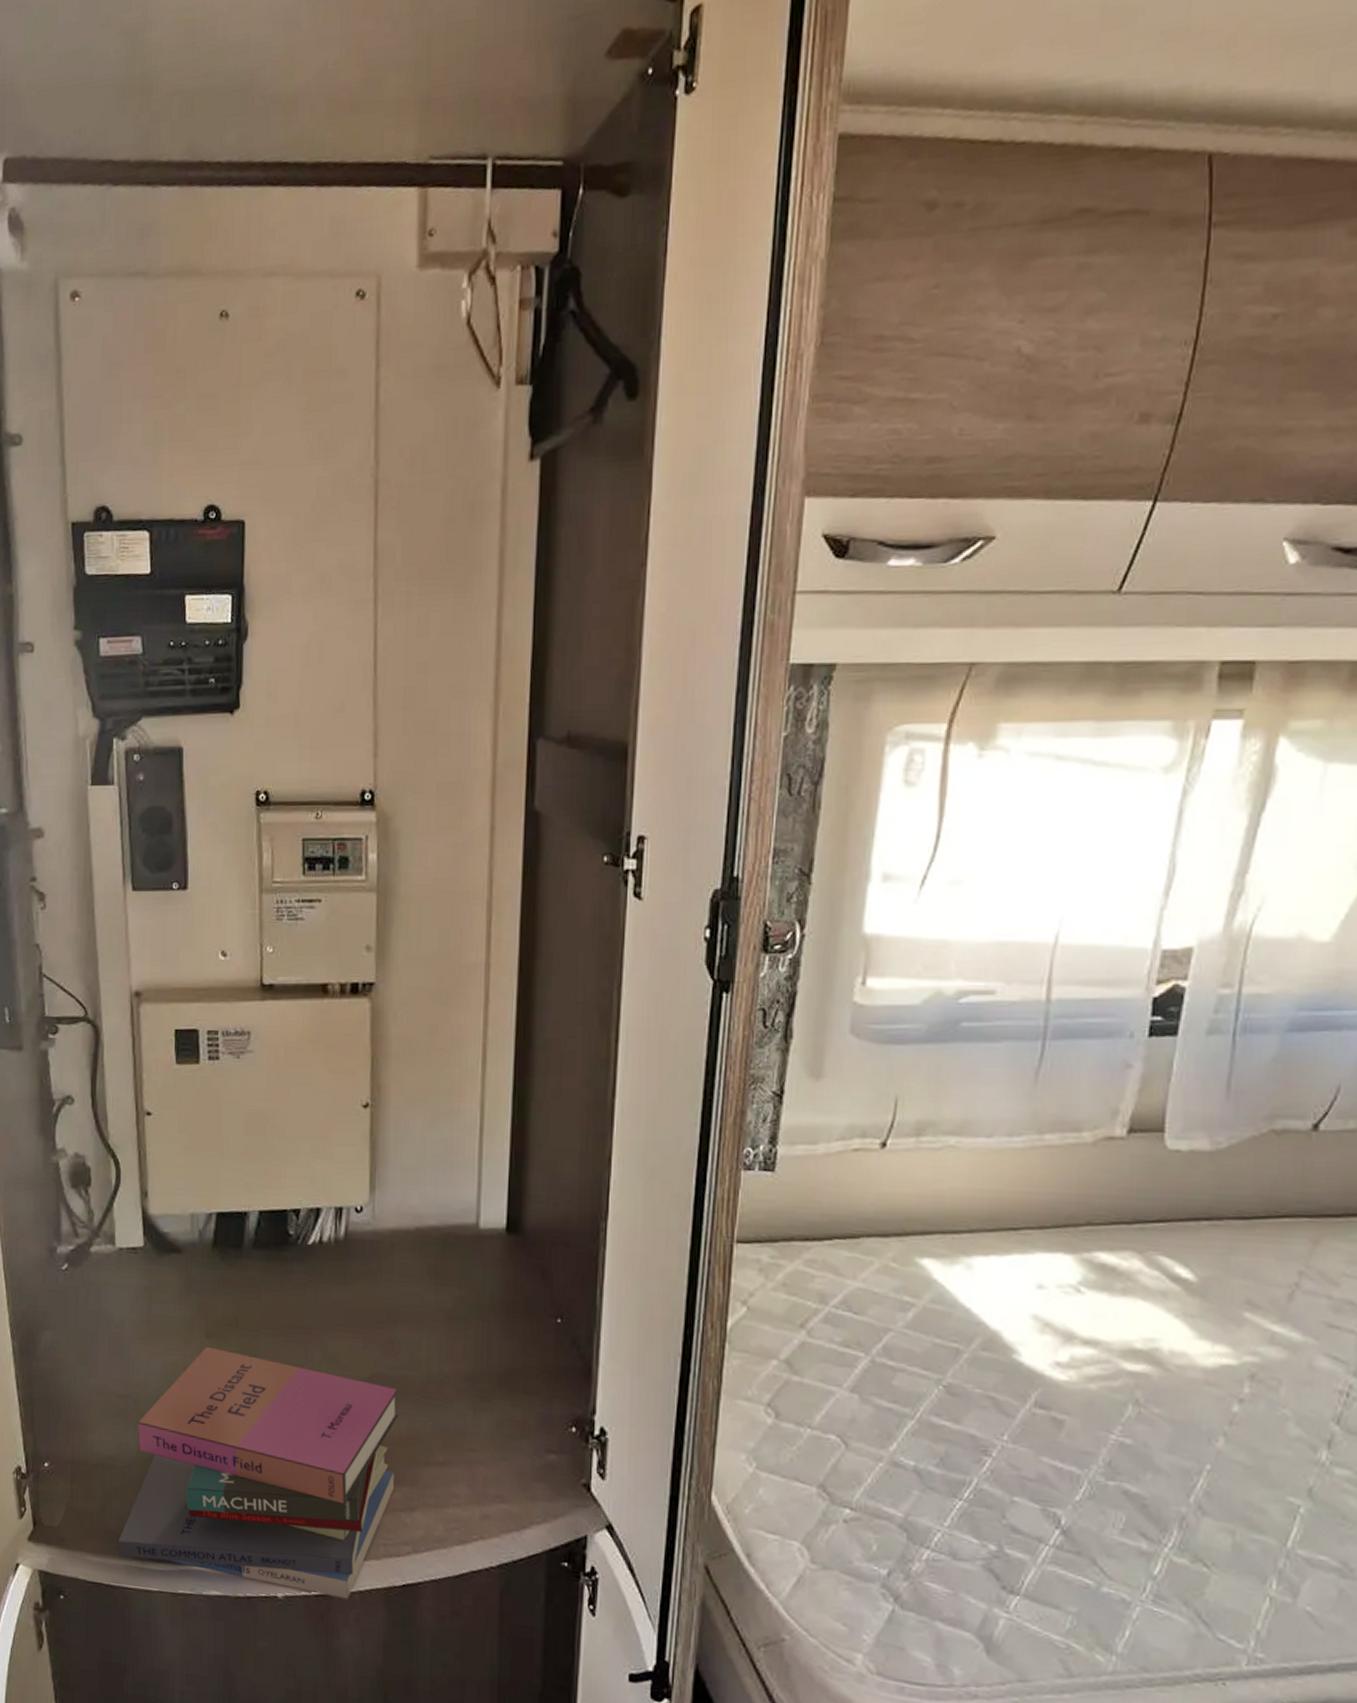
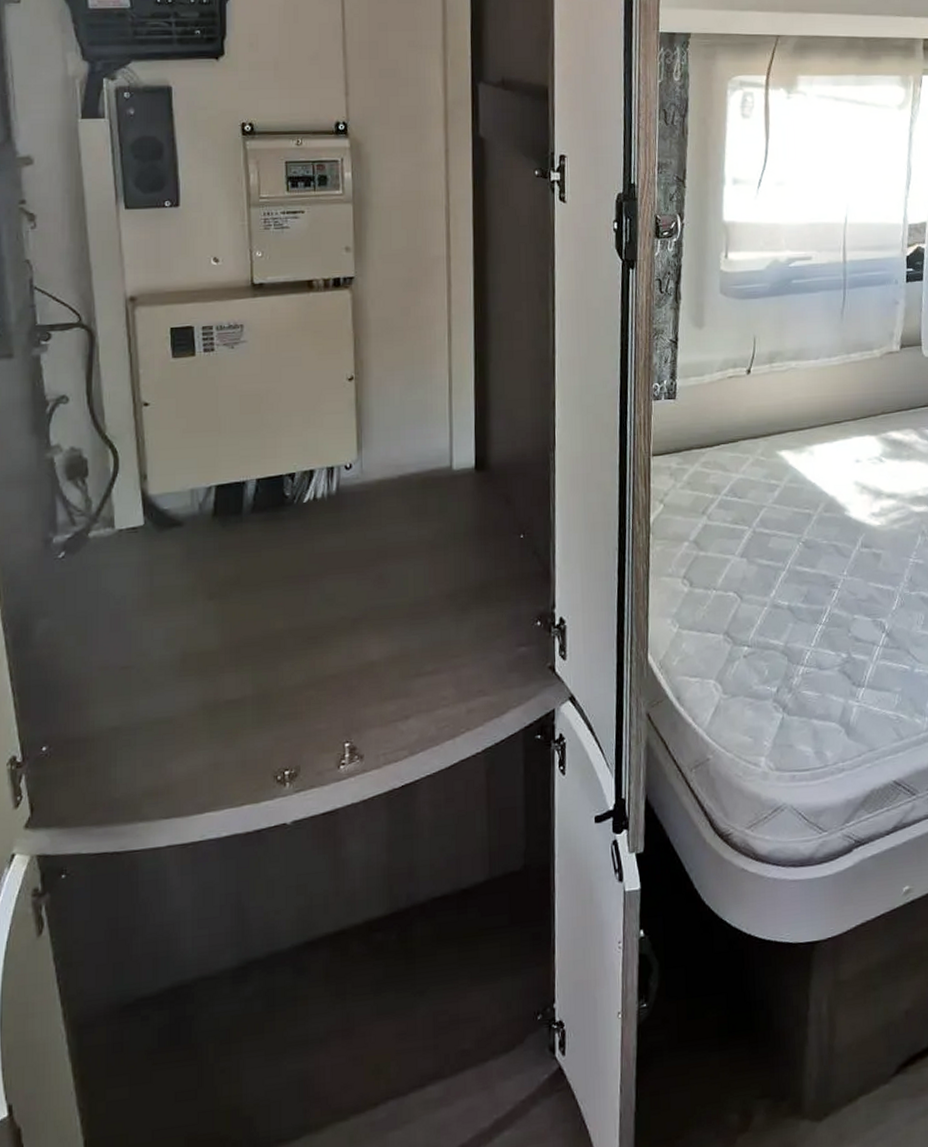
books: present [118,1346,399,1600] -> none [123,607,391,823]

